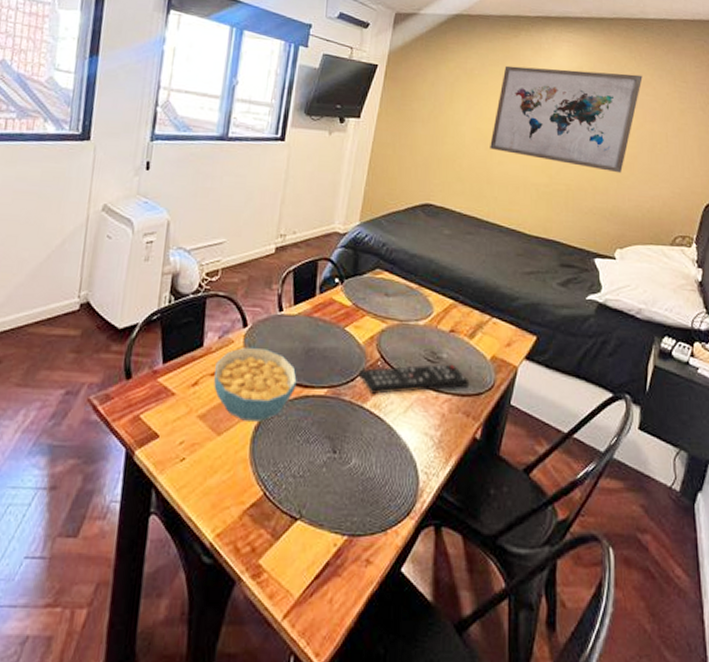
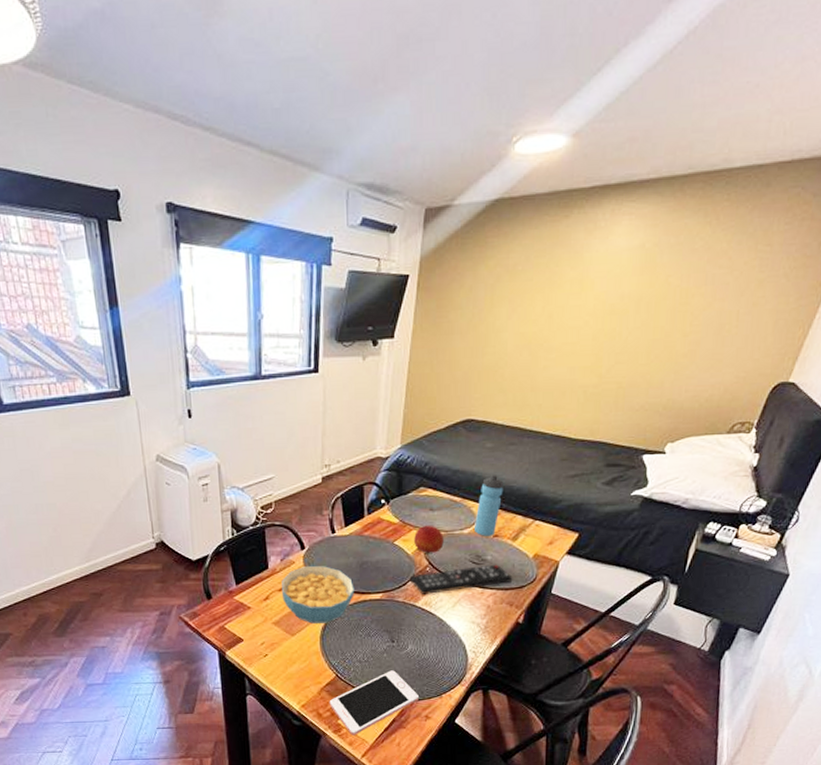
cell phone: none [250,491,361,584] -> present [329,670,420,736]
fruit: none [366,311,398,346] -> present [414,525,444,554]
water bottle: none [430,263,461,331] -> present [475,475,504,536]
wall art: present [490,65,643,174] -> none [534,243,717,364]

